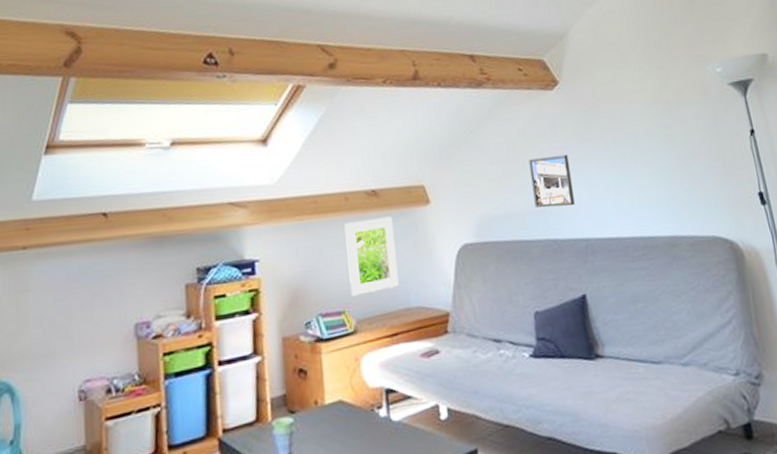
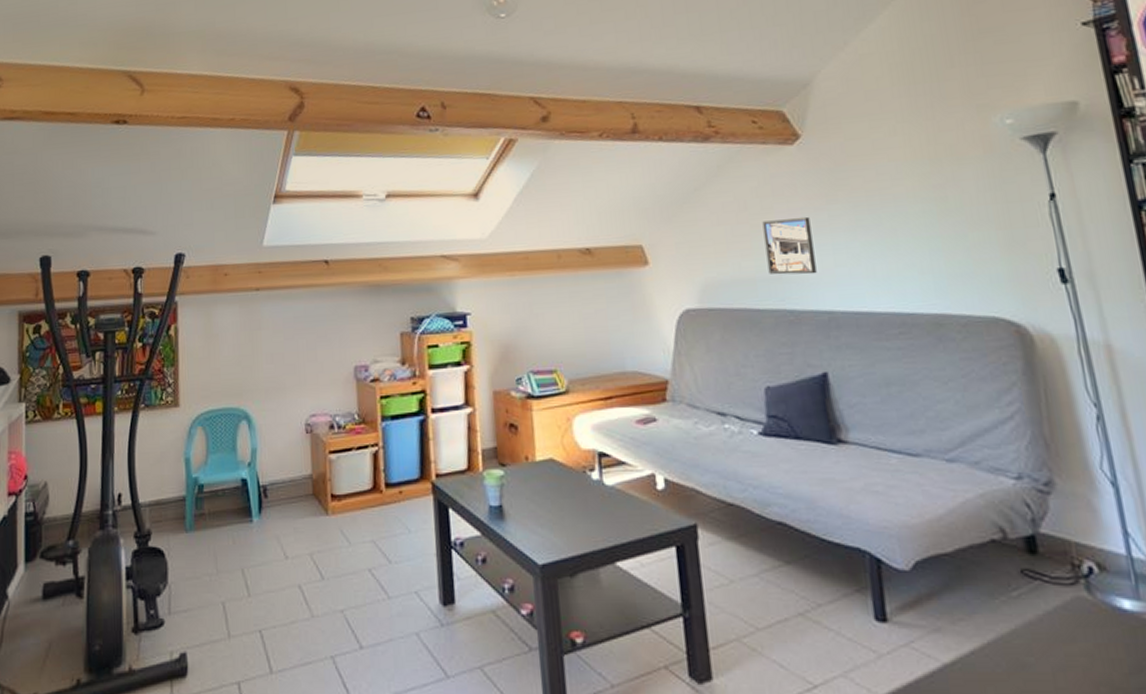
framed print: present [344,216,399,296] -> none [556,276,614,356]

